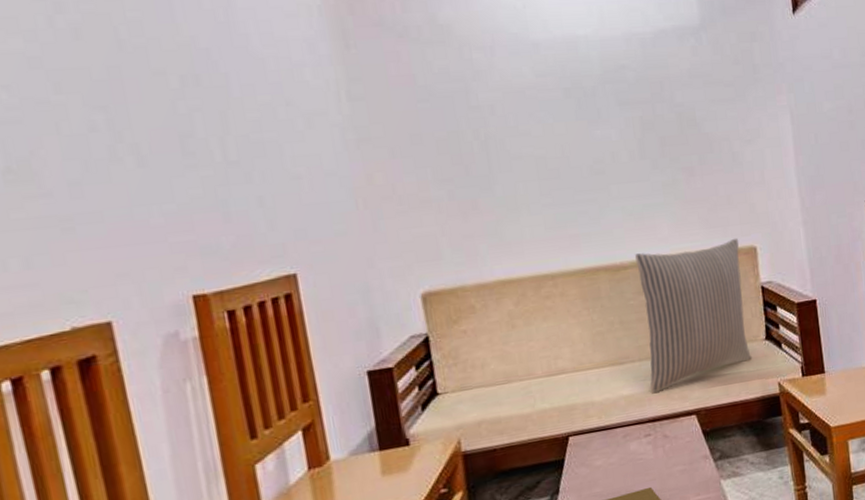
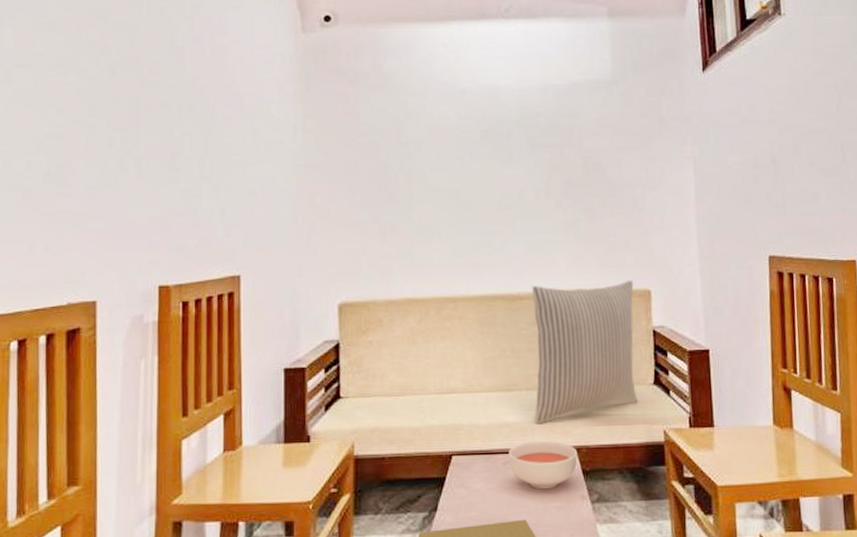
bowl: none [627,407,697,457] -> present [509,440,578,490]

